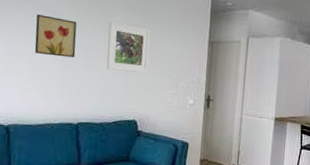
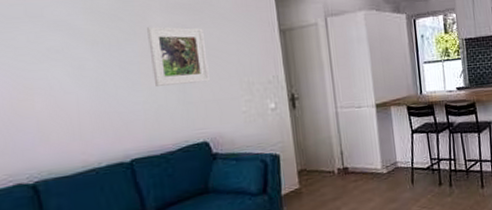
wall art: present [34,14,77,58] -> none [43,33,110,84]

